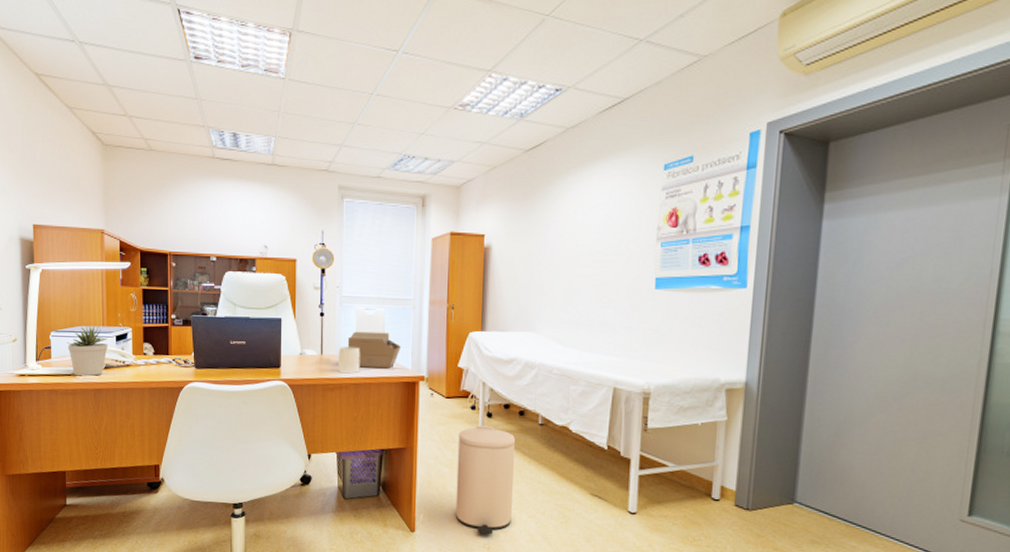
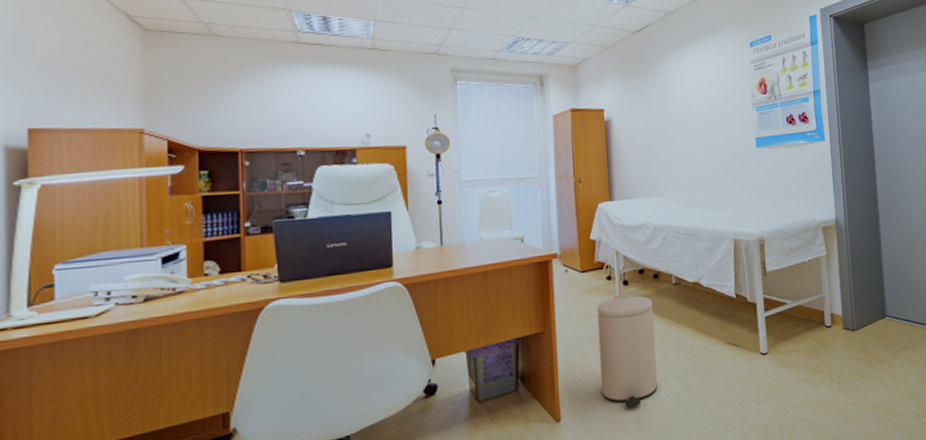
potted plant: present [67,325,108,377] -> none [82,248,149,318]
mug: present [338,347,360,374] -> none [461,233,487,263]
sewing box: present [347,331,401,369] -> none [470,213,530,254]

